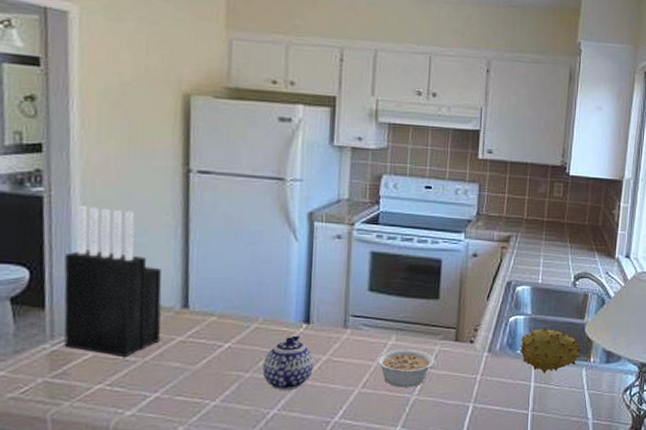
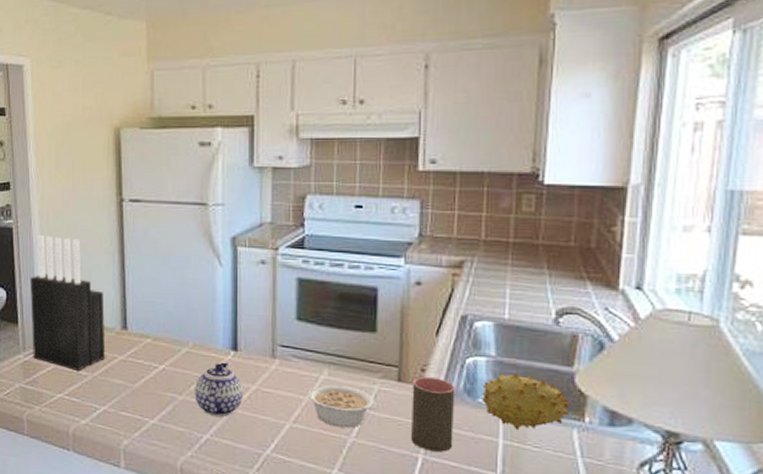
cup: none [464,335,501,399] -> present [411,376,456,452]

